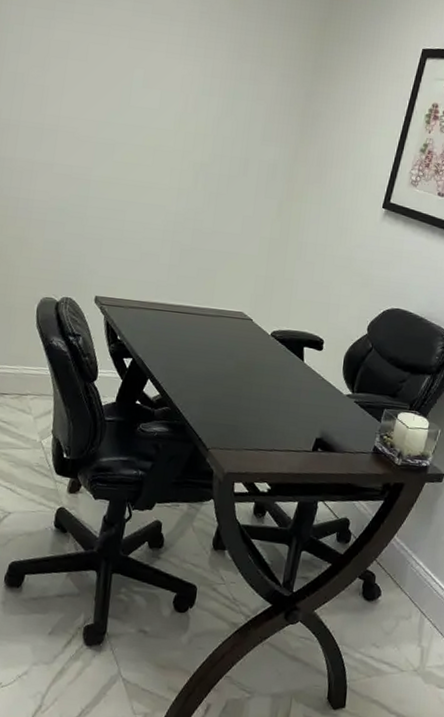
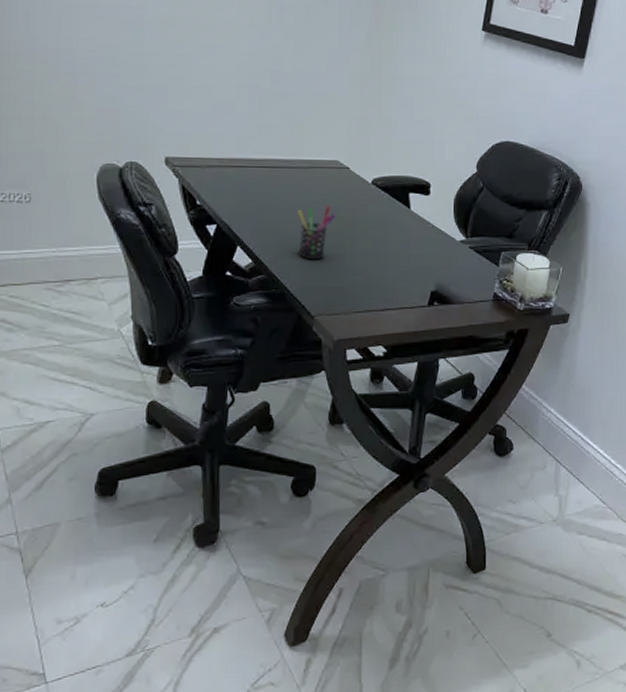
pen holder: none [200,351,236,399] -> present [298,205,335,260]

